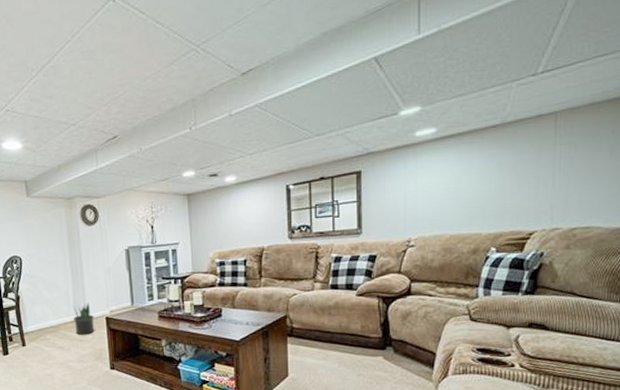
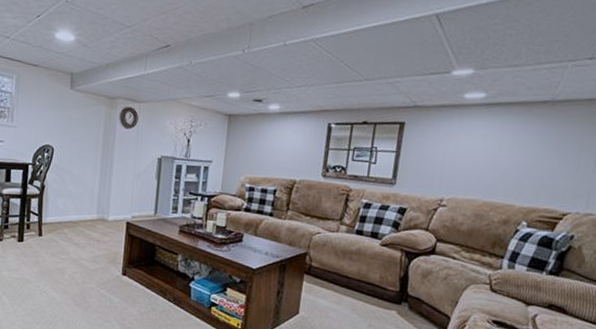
planter: present [73,302,94,336] -> none [94,204,115,237]

